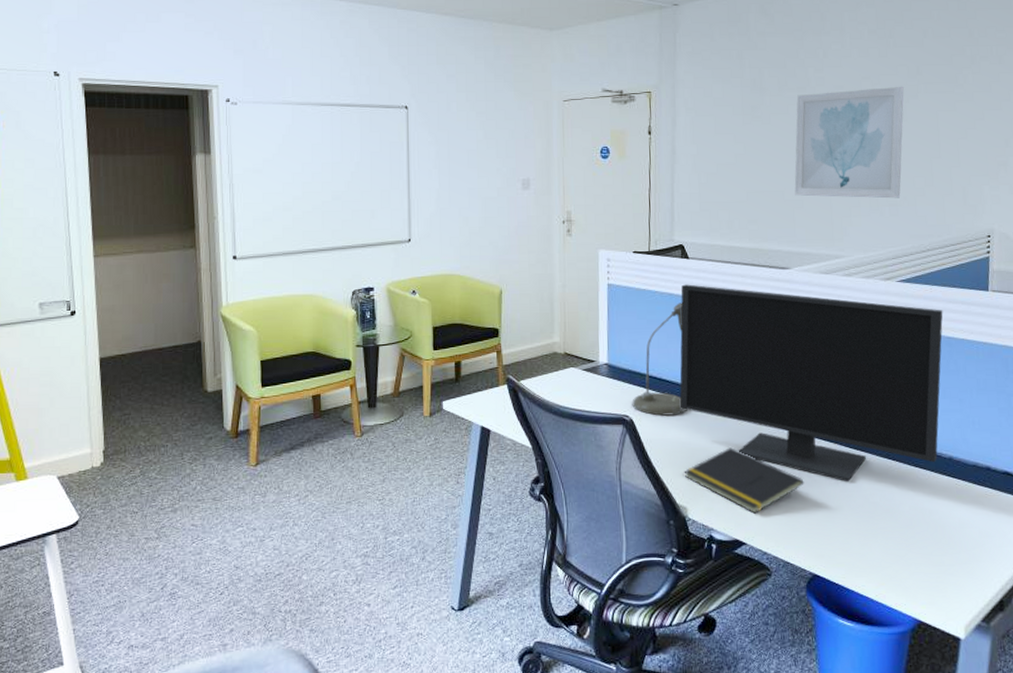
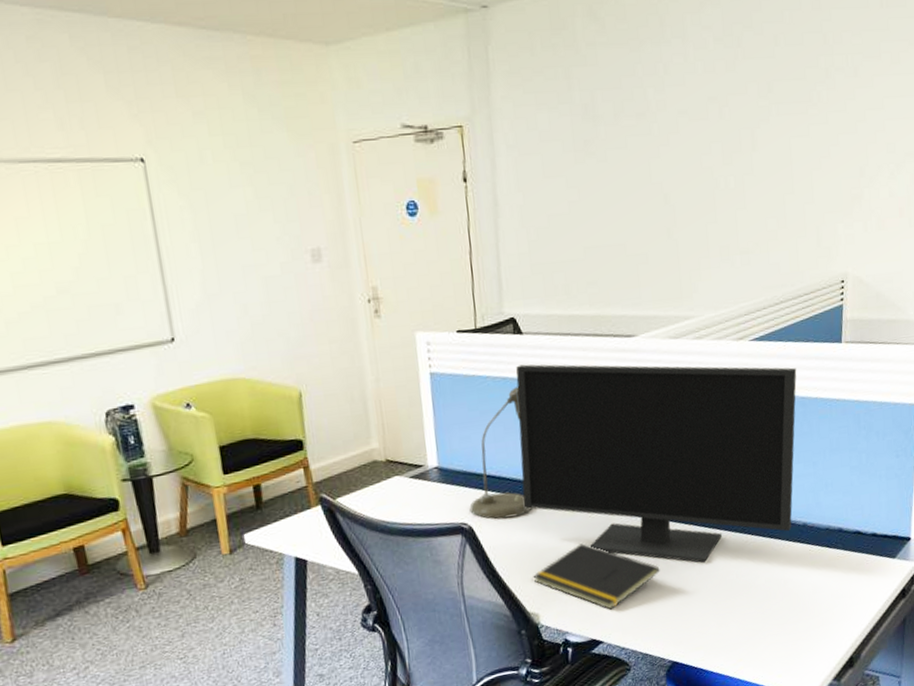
wall art: present [794,86,904,199] -> none [635,107,755,249]

